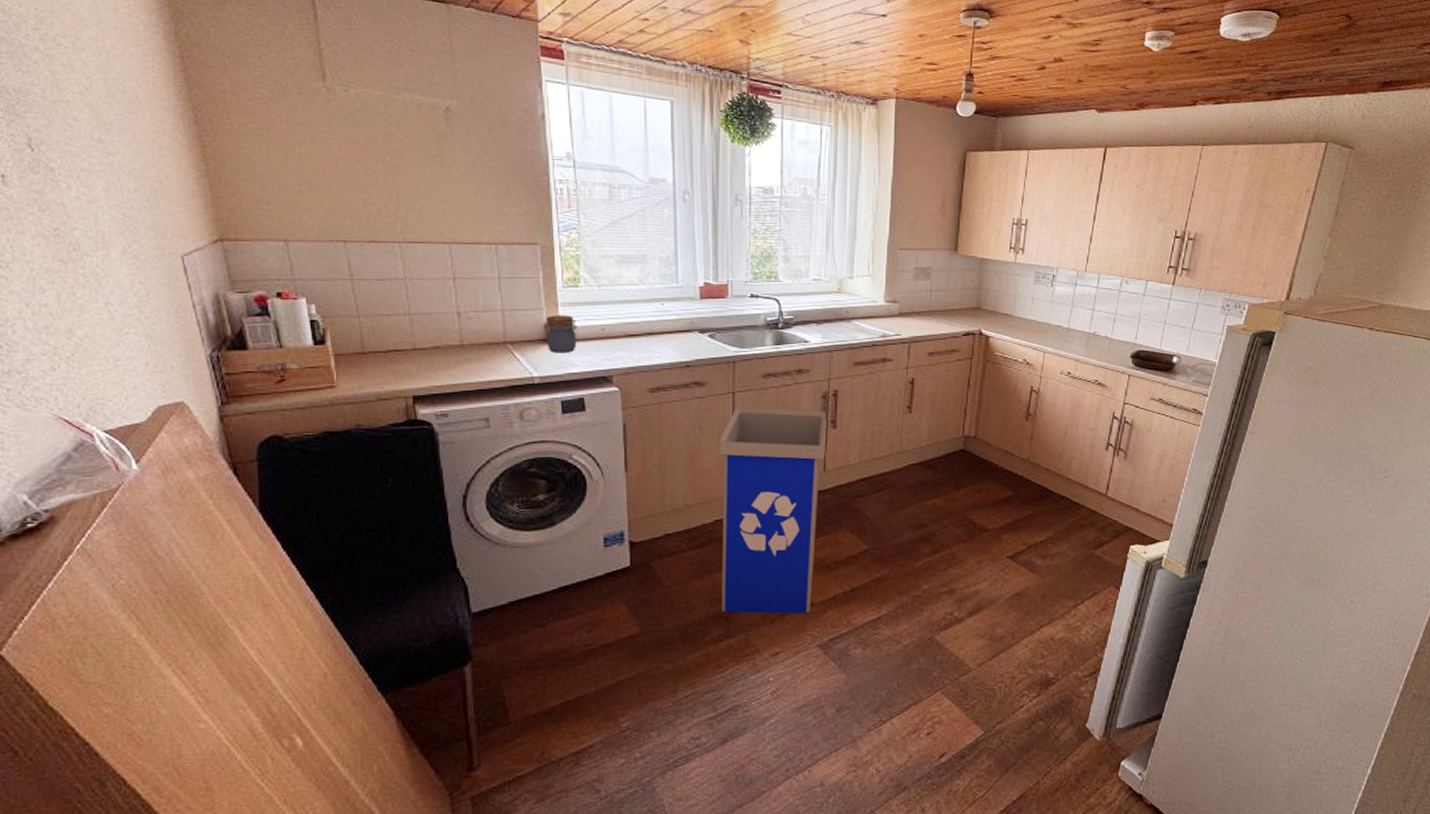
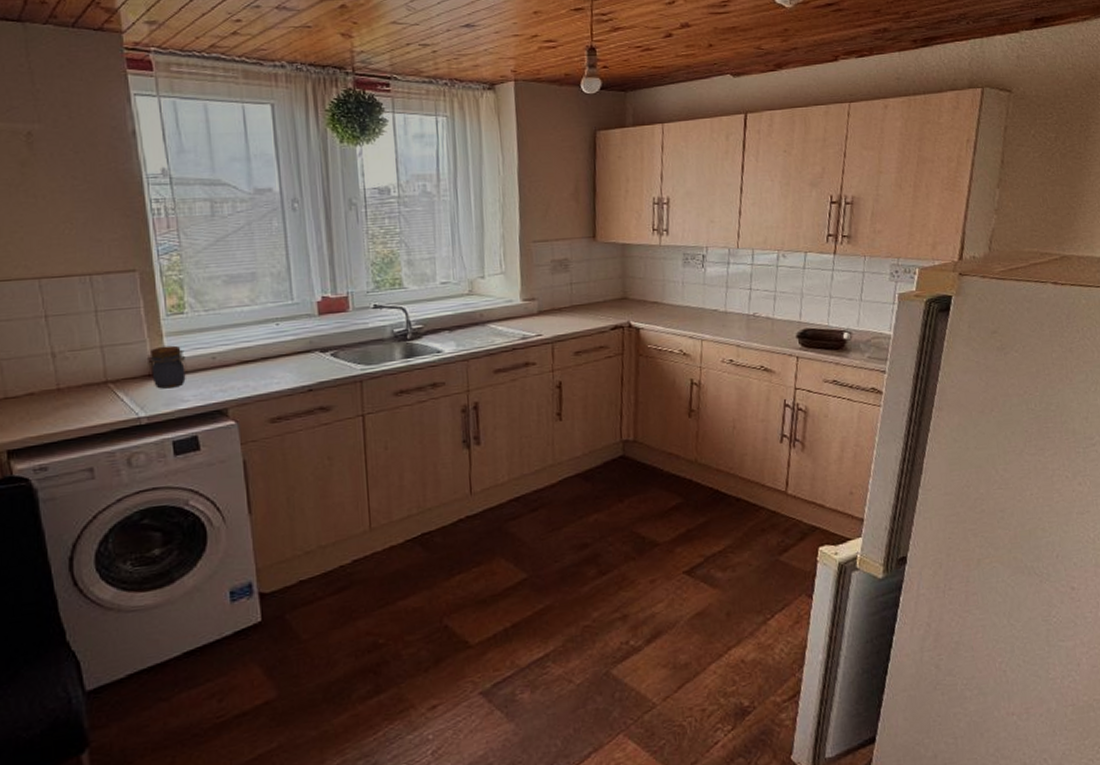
recycling bin: present [717,407,827,614] -> none [349,426,471,665]

